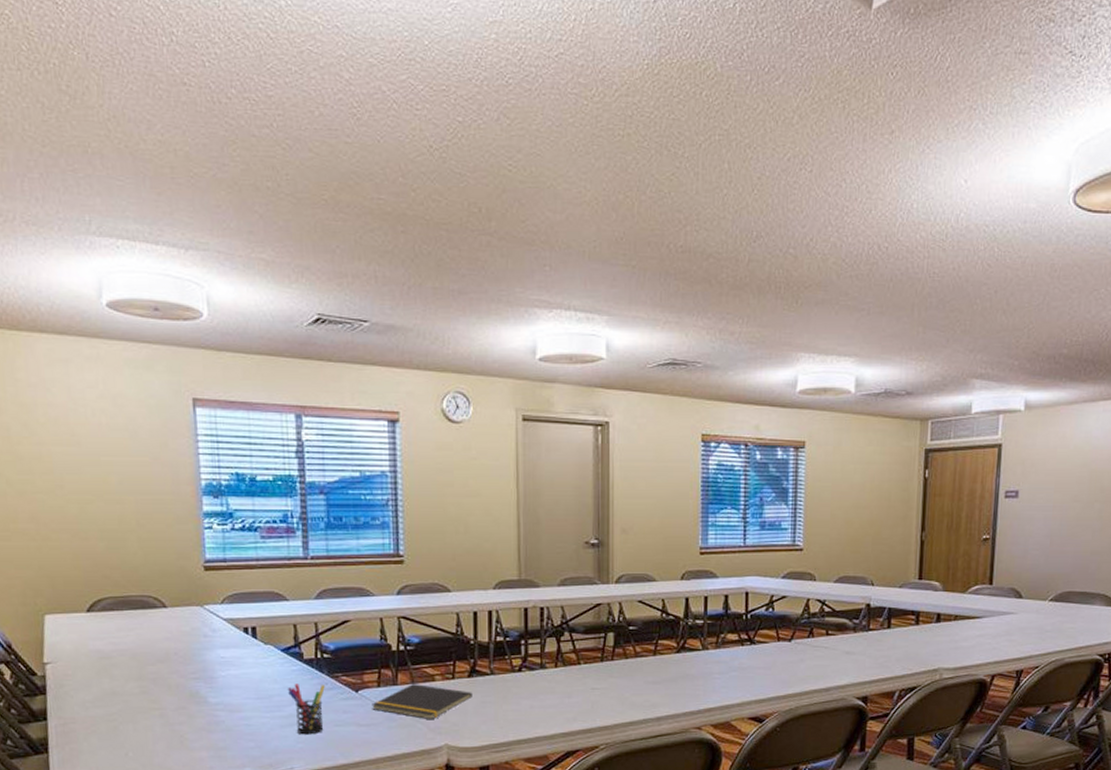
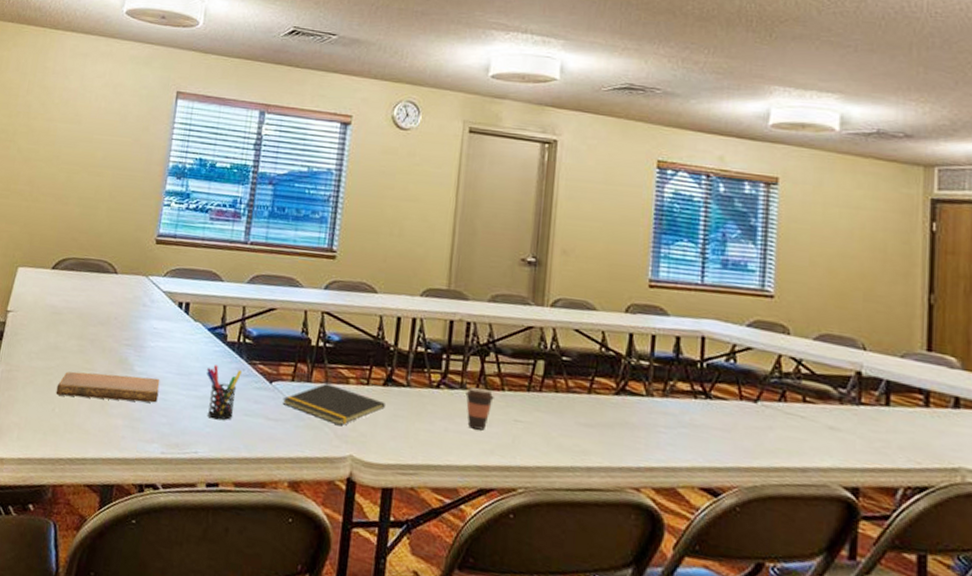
notebook: none [124,706,241,739] -> present [56,371,160,403]
coffee cup: none [546,665,572,702] -> present [466,387,494,431]

